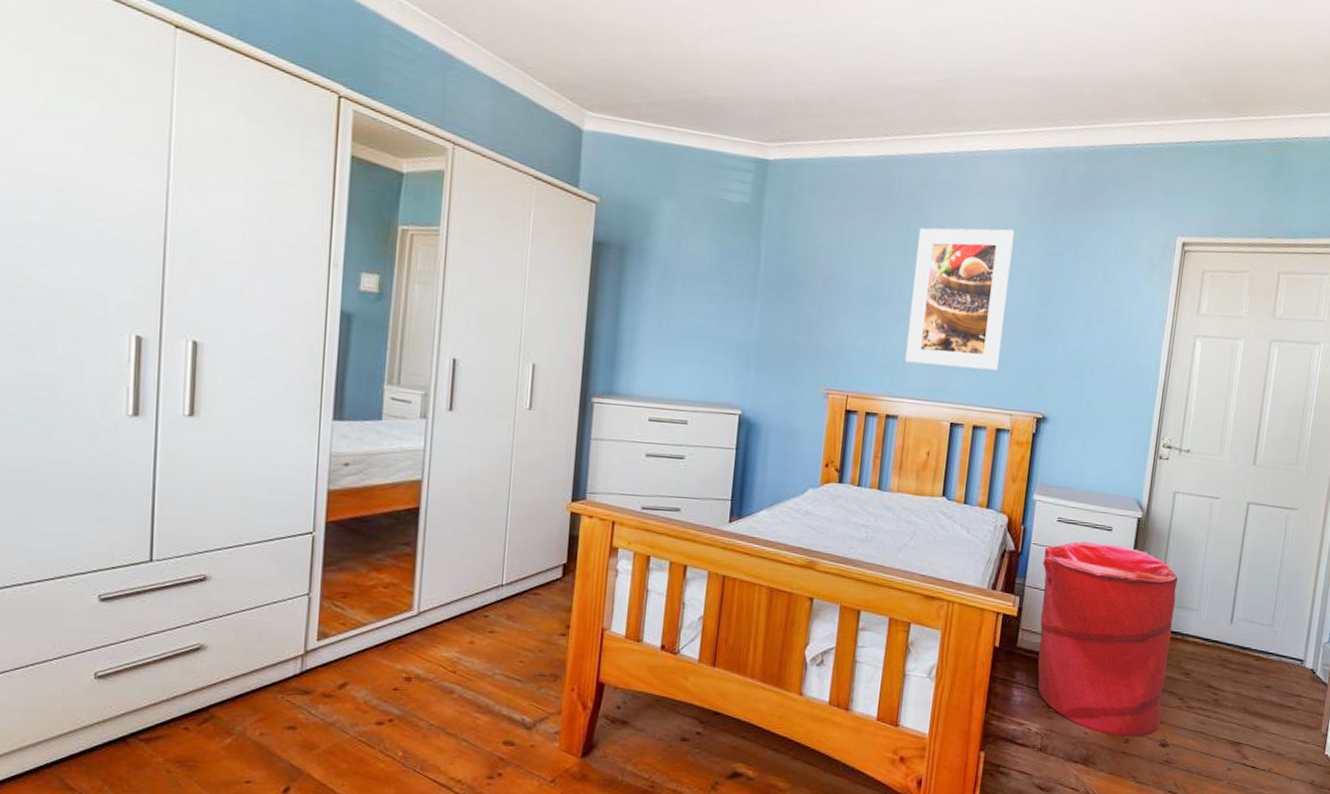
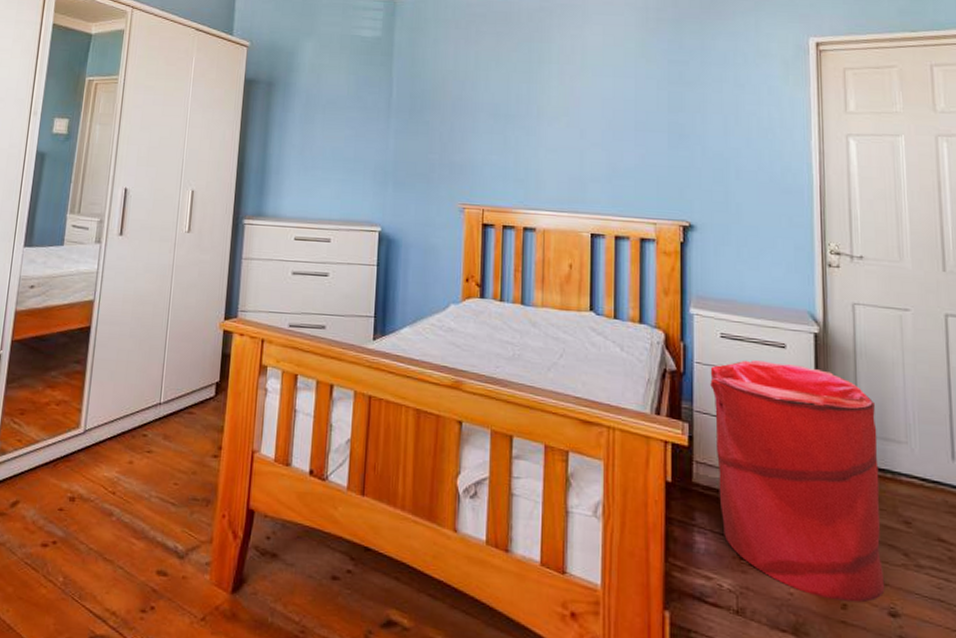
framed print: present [905,228,1014,371] -> none [538,42,636,180]

